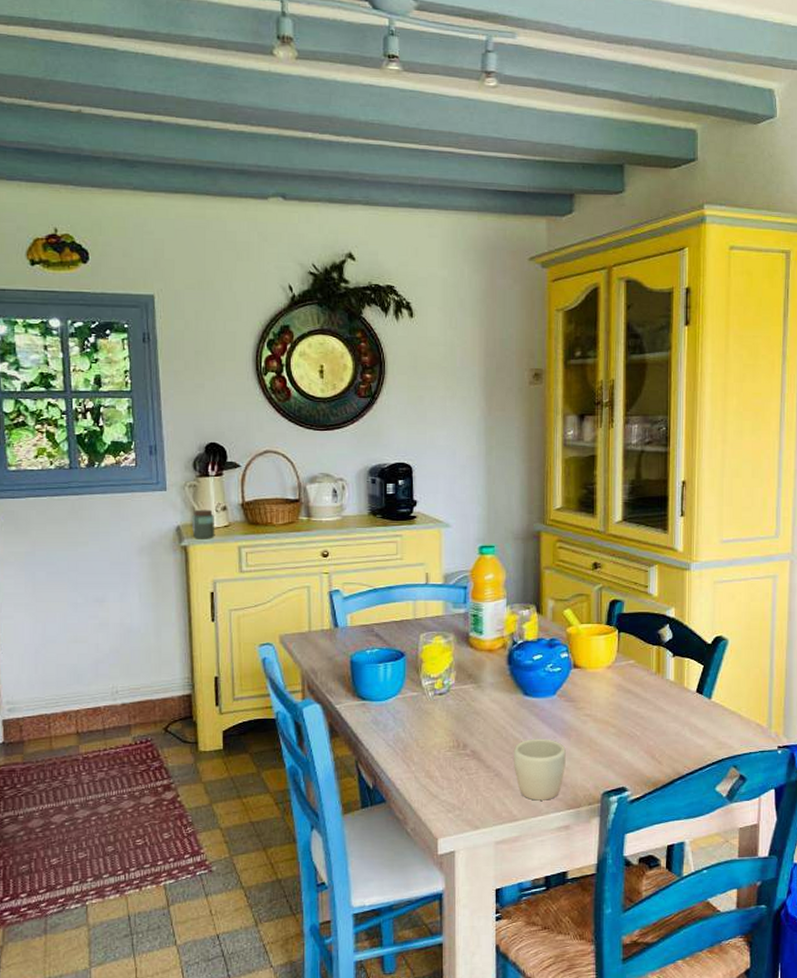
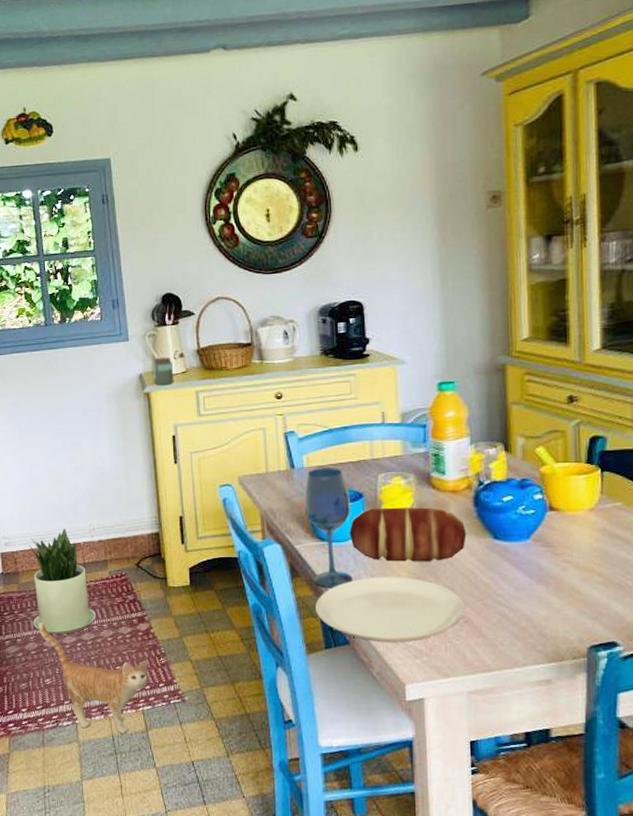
planter: none [38,692,116,808] -> present [29,529,97,634]
cat: none [46,795,172,913] -> present [38,622,148,734]
wineglass: none [345,627,392,746] -> present [303,468,352,587]
plate: none [353,734,496,798] -> present [315,577,465,642]
bread loaf: none [390,666,500,719] -> present [349,507,466,562]
mug: present [514,738,566,801] -> none [484,585,544,651]

